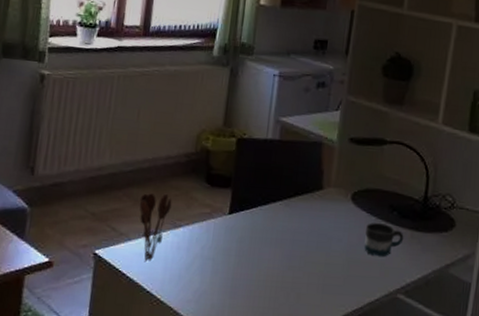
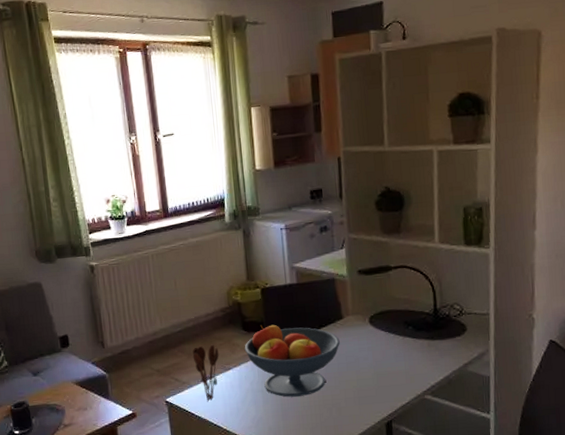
fruit bowl: none [202,181,315,273] -> present [244,324,340,397]
mug: present [364,223,404,257] -> none [387,338,422,367]

